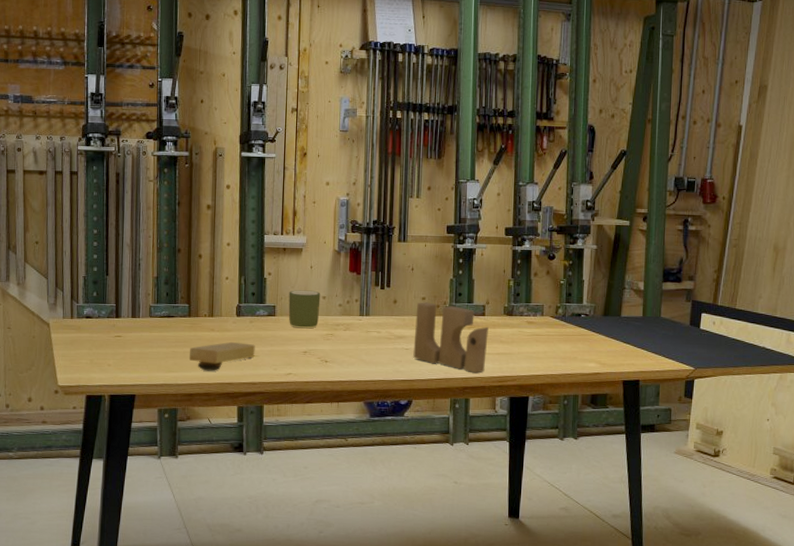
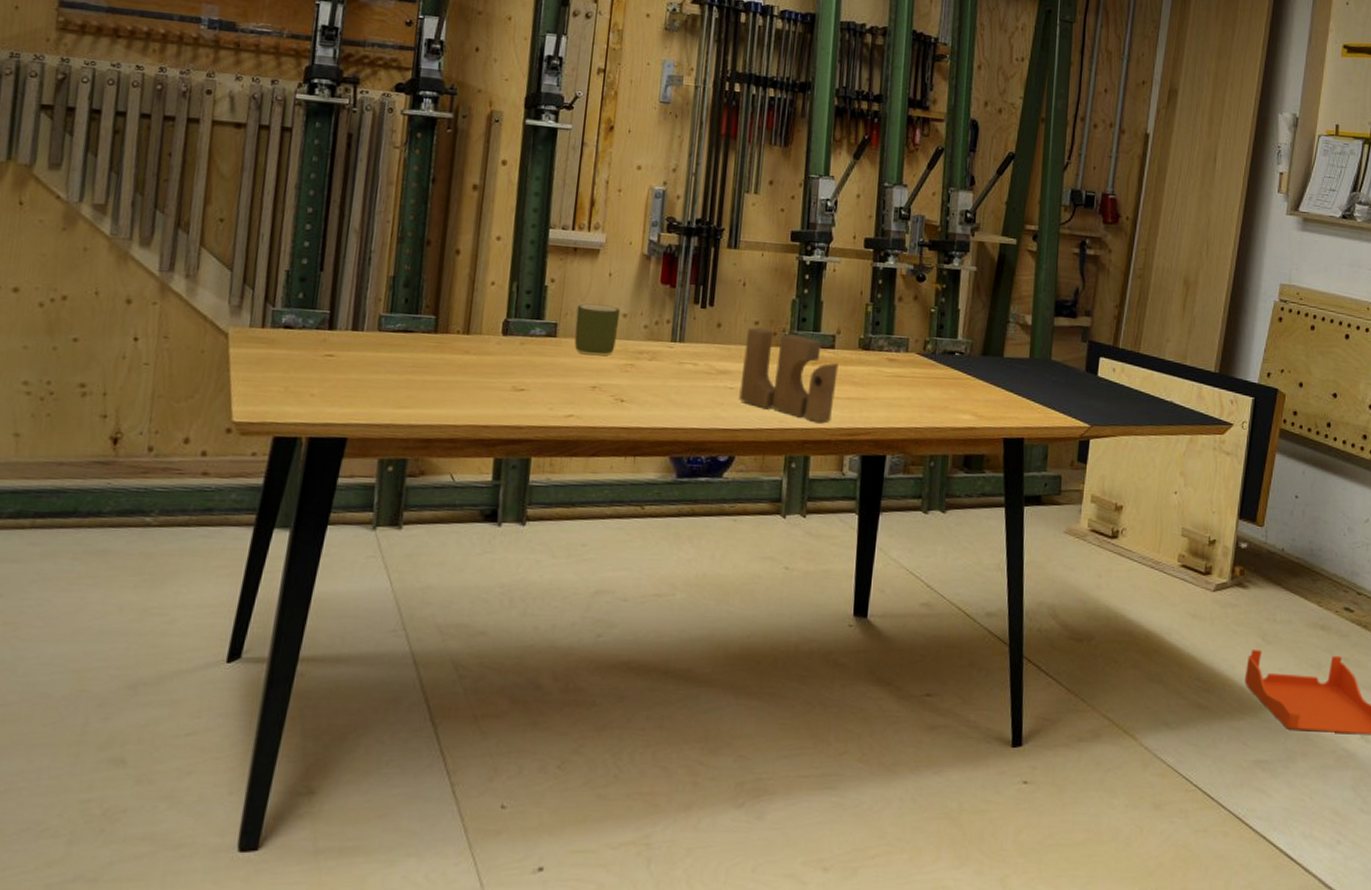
hand plane: present [189,342,255,371] -> none [429,370,526,409]

